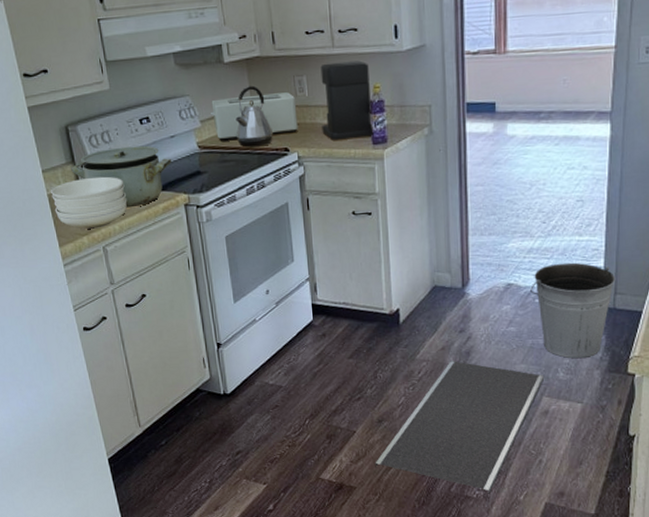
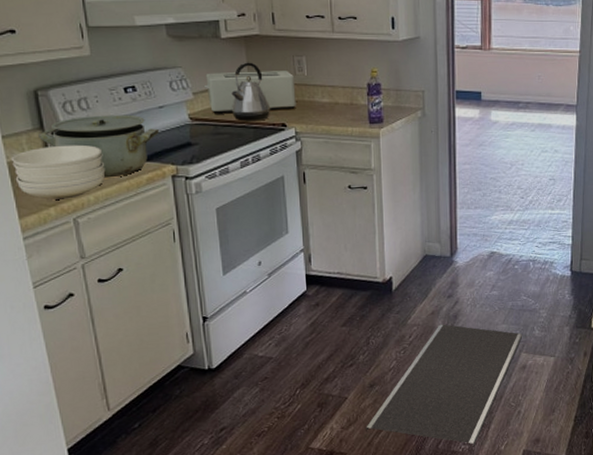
coffee maker: present [320,60,374,141] -> none [320,46,371,118]
bucket: present [530,262,616,359] -> none [510,232,581,318]

